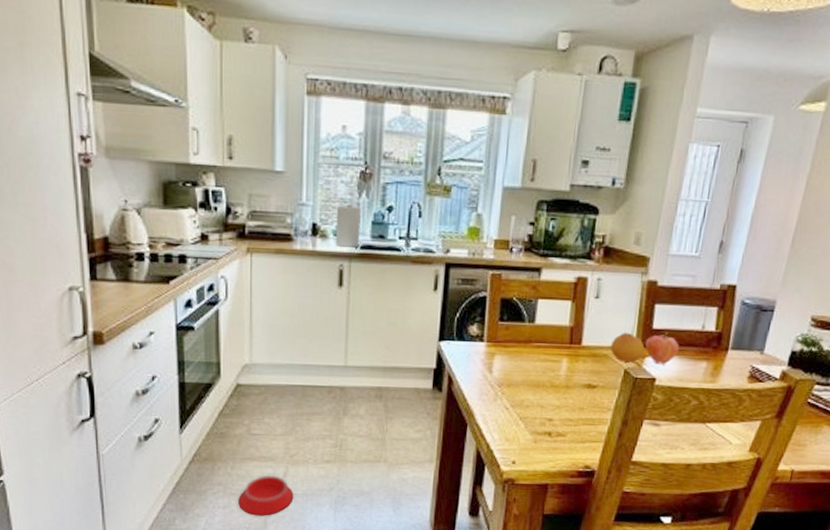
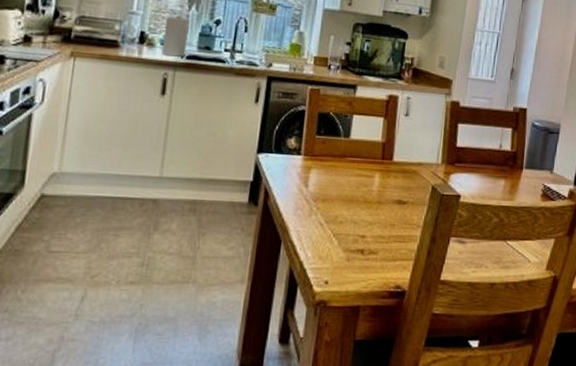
pet bowl: present [237,475,294,516] -> none [23,299,90,349]
fruit: present [610,332,645,363] -> none [419,149,450,179]
fruit: present [645,332,680,365] -> none [451,150,481,182]

